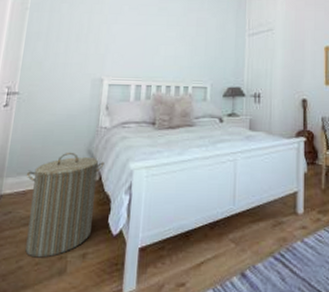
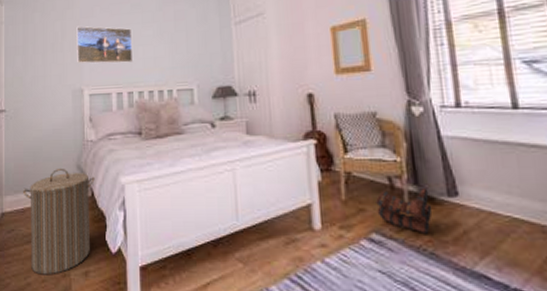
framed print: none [100,20,156,59] -> present [76,26,134,64]

